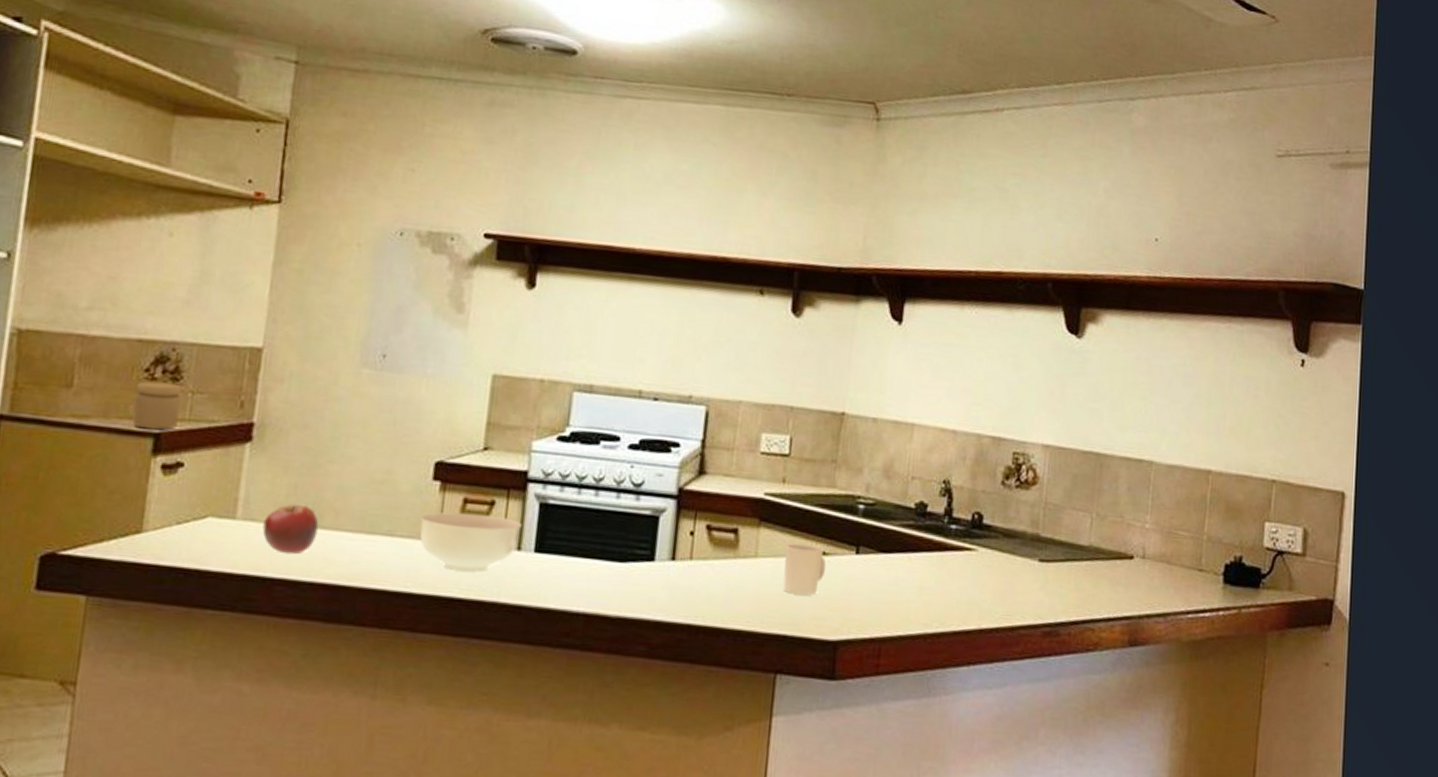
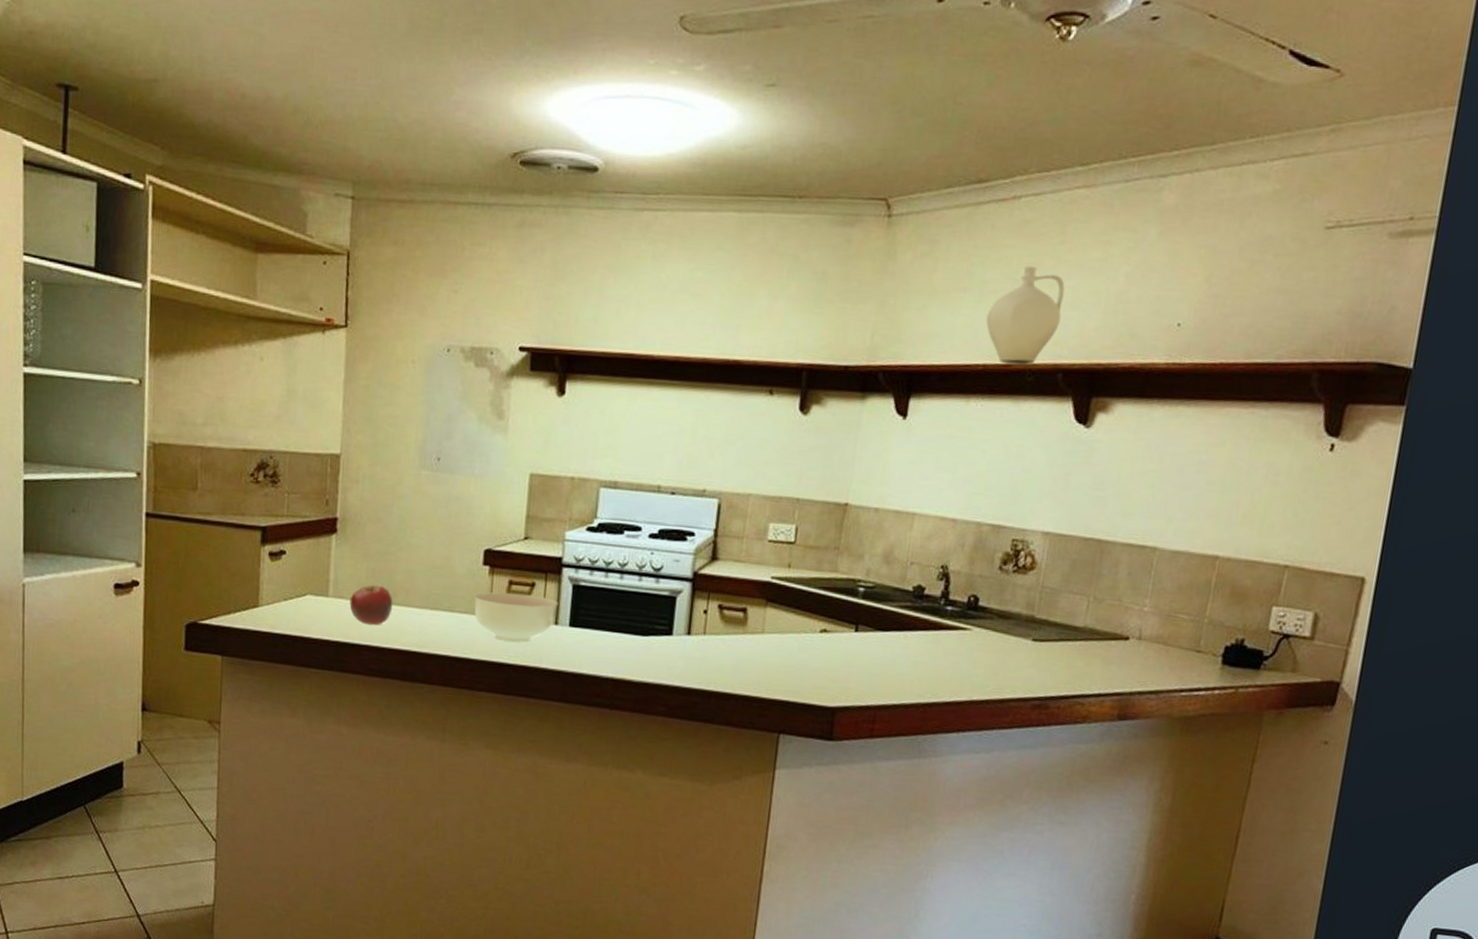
jar: present [132,381,181,430] -> none [244,484,279,524]
mug: present [783,543,827,596] -> none [787,622,827,668]
ceramic jug: none [976,176,1049,274] -> present [986,266,1065,365]

